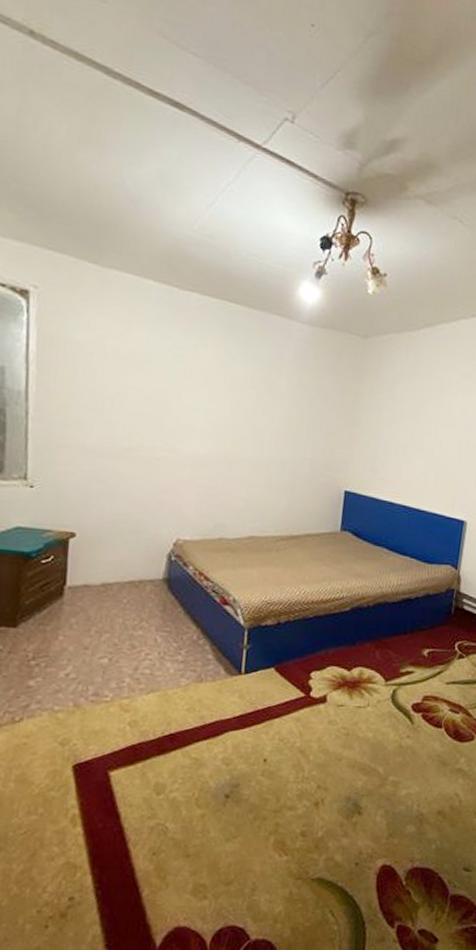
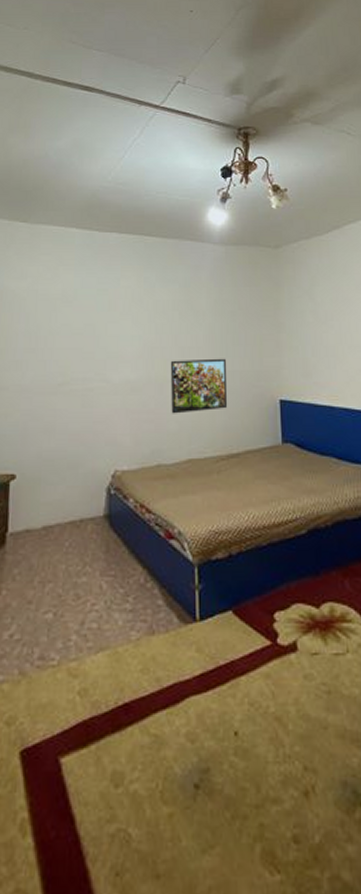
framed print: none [238,439,298,493] -> present [170,358,228,414]

